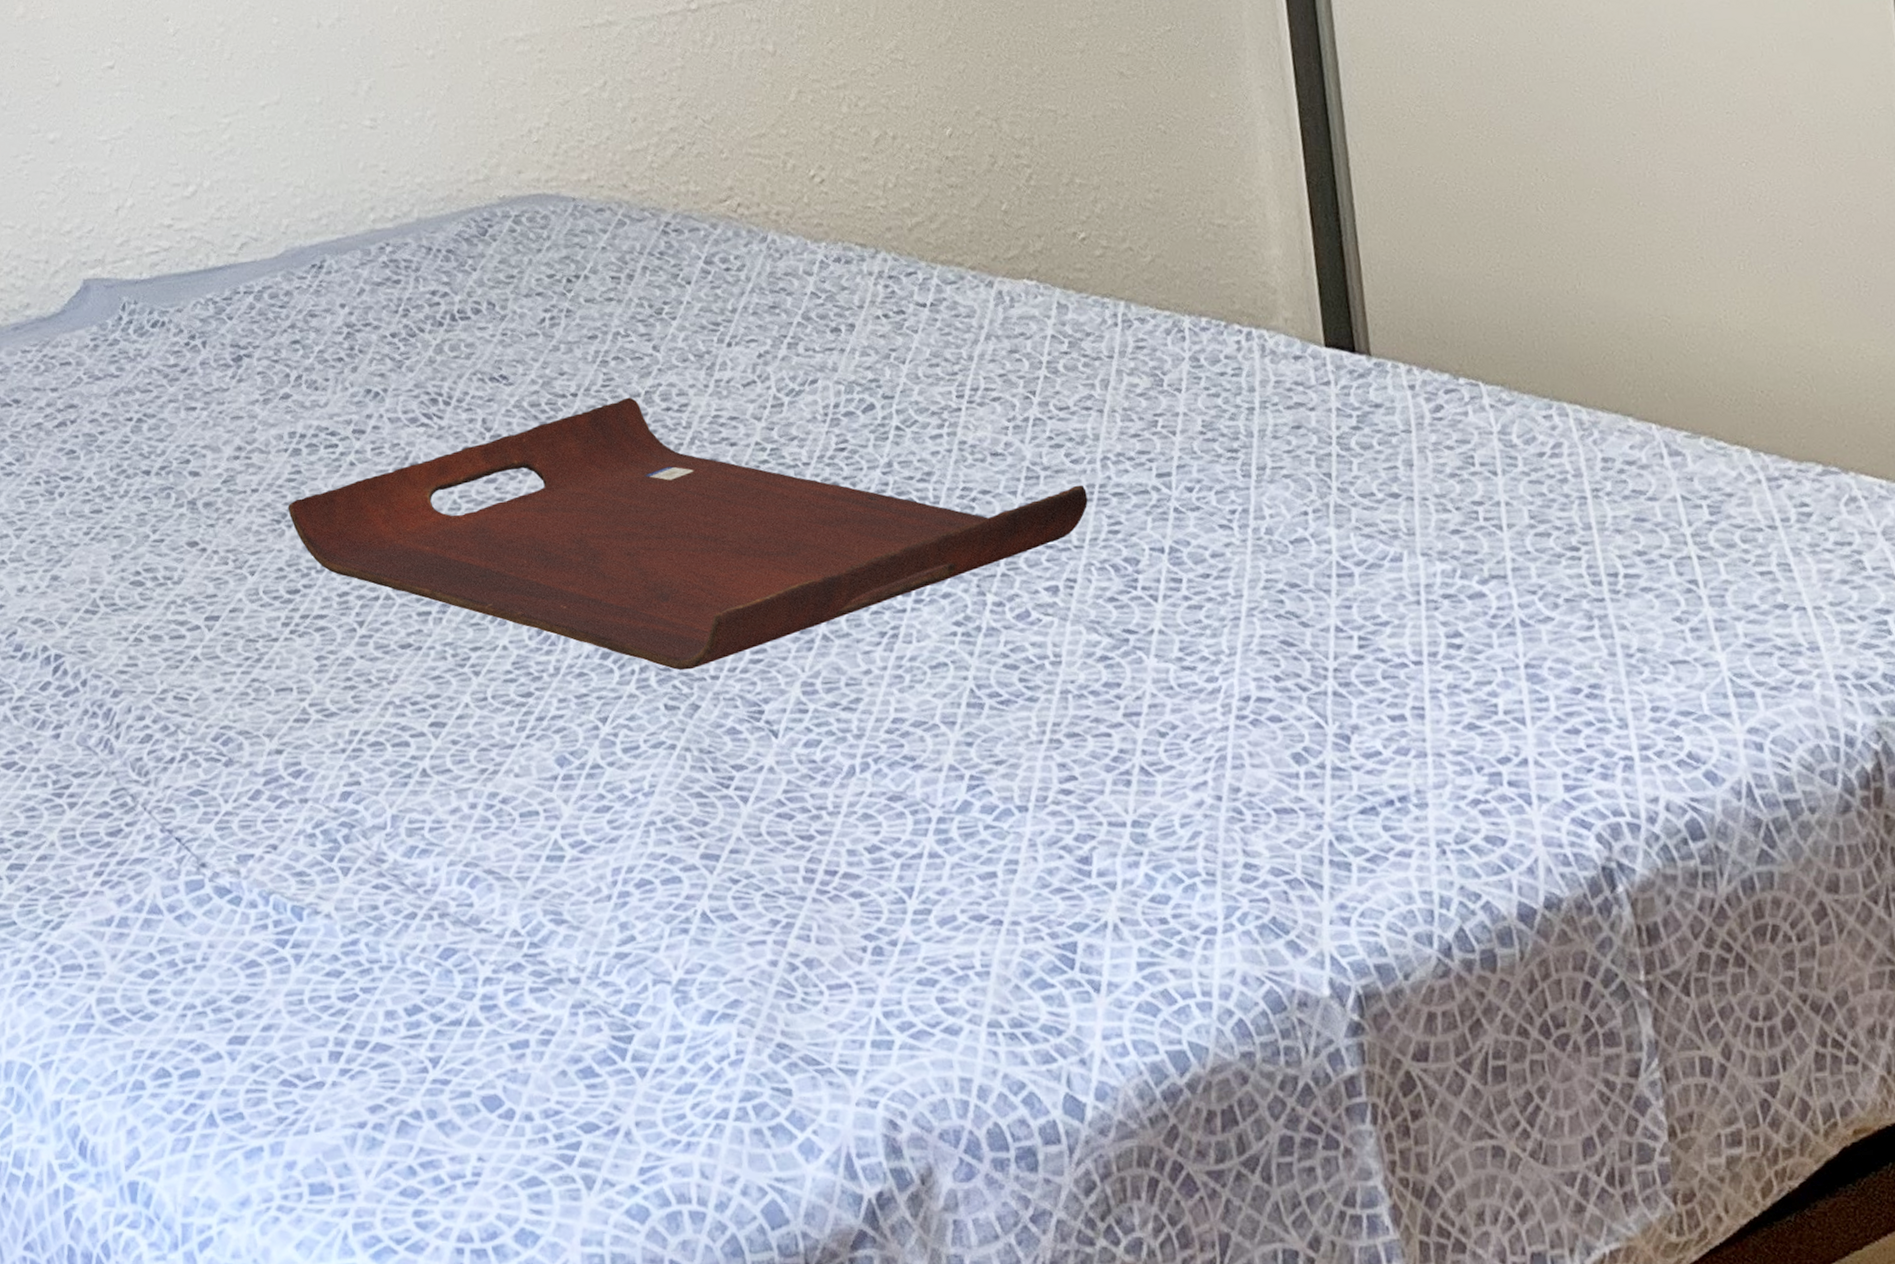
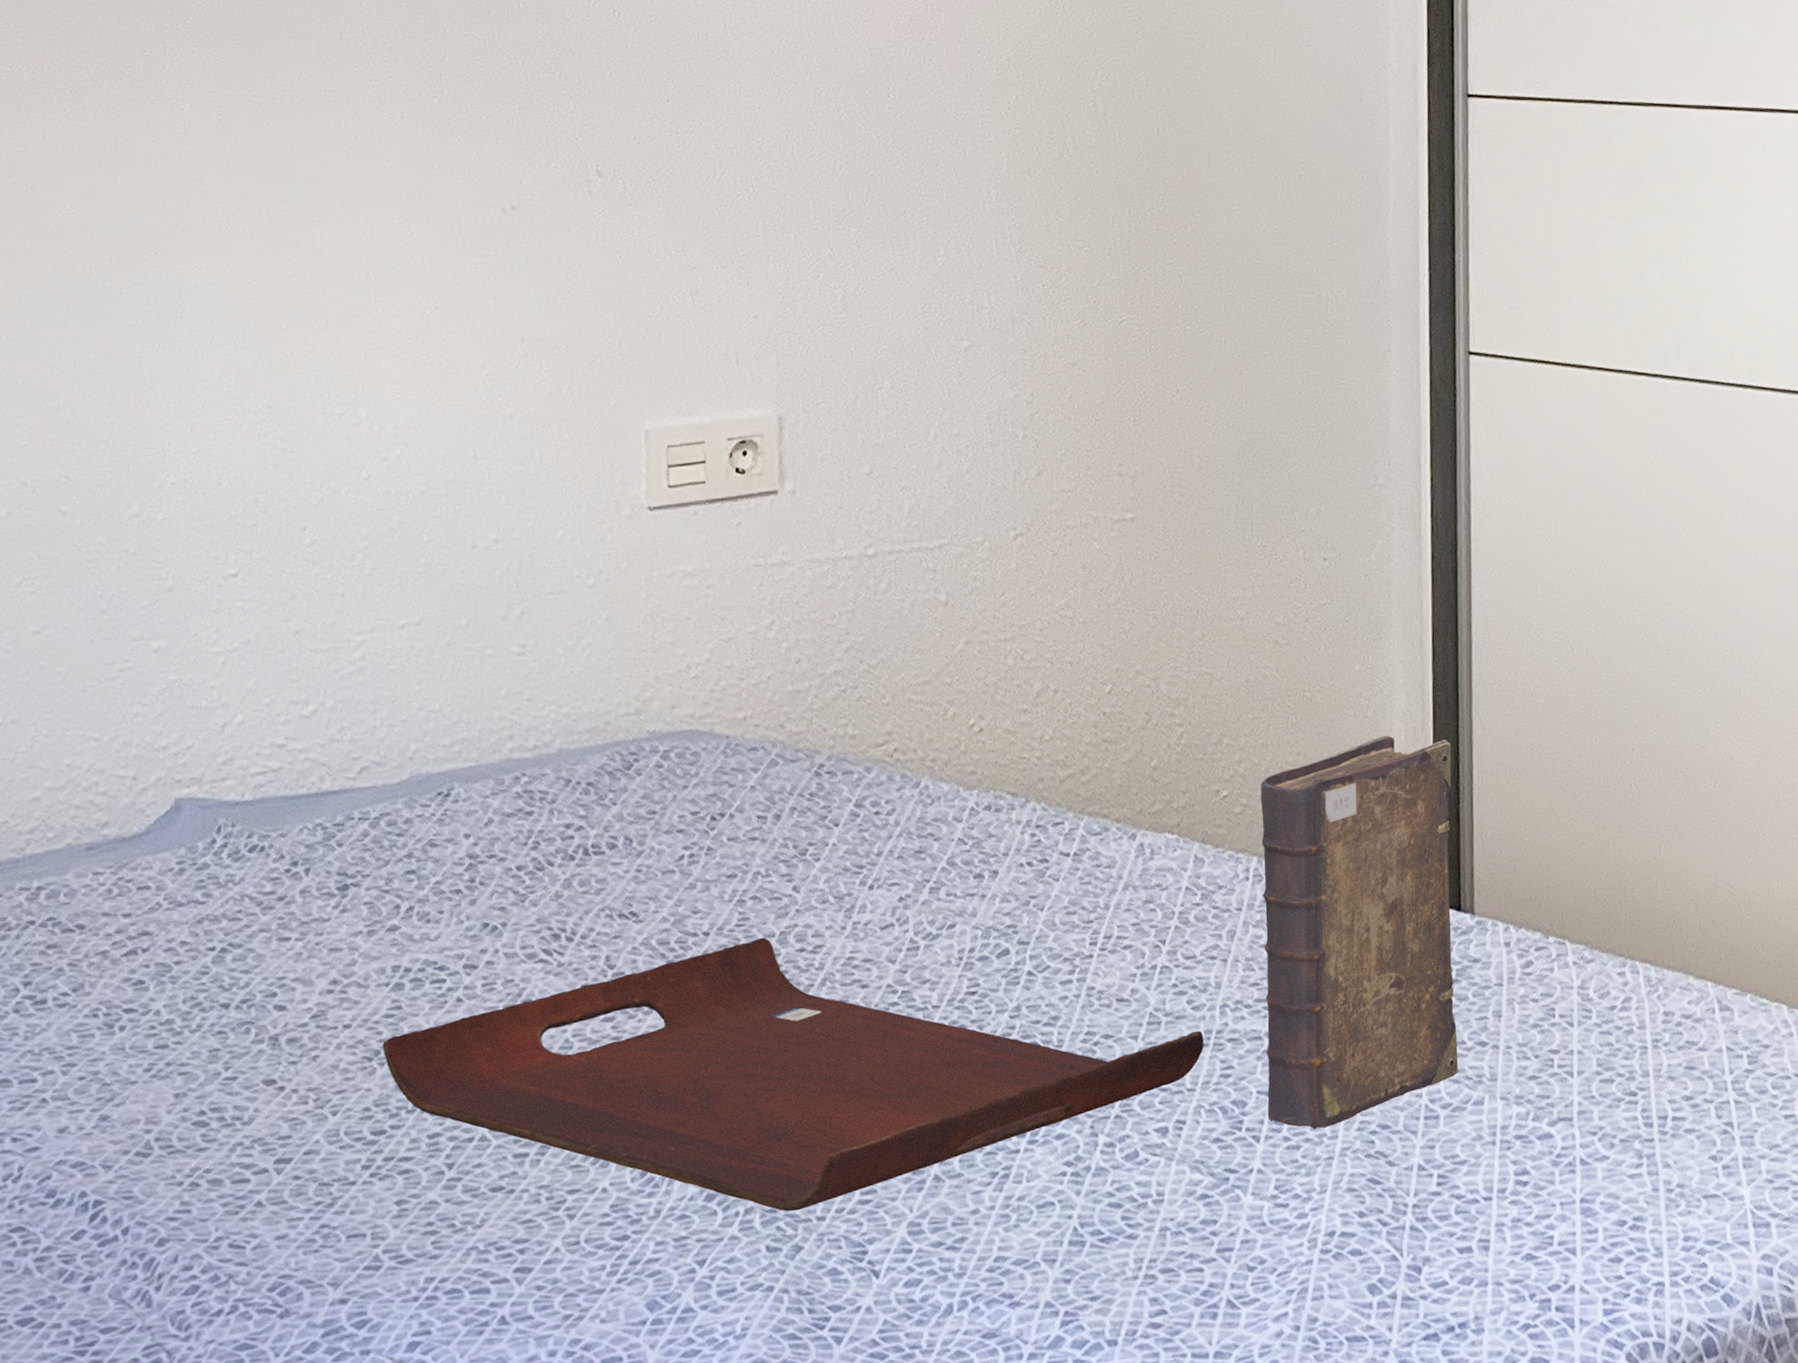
book: none [1120,166,1370,588] -> present [1260,735,1459,1130]

